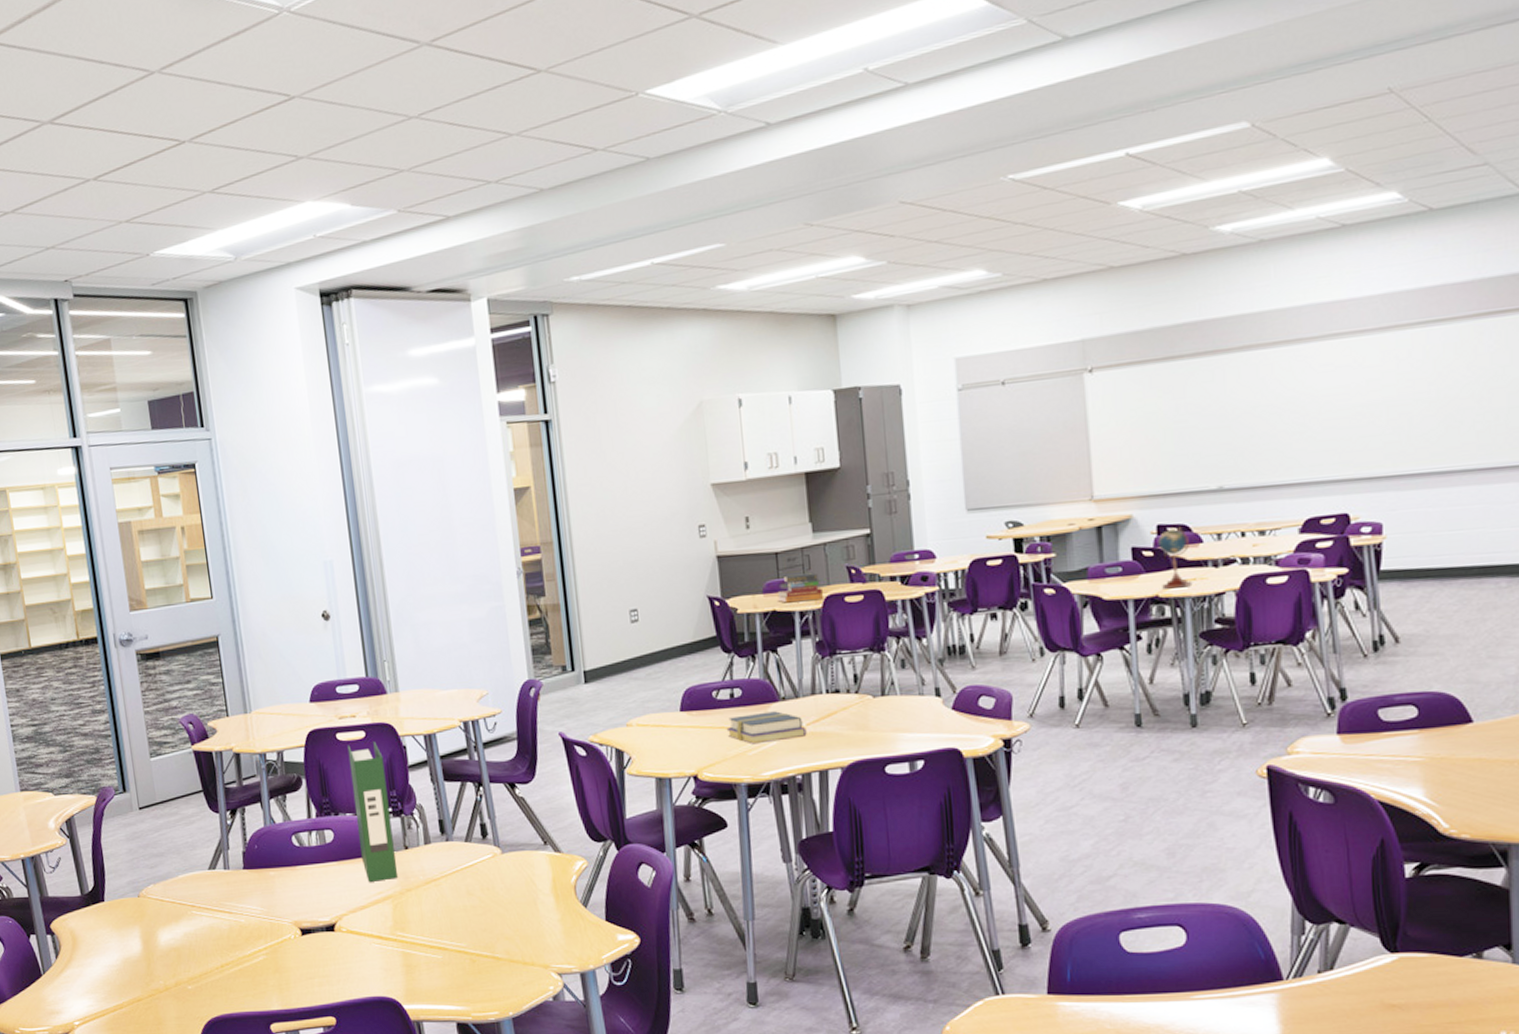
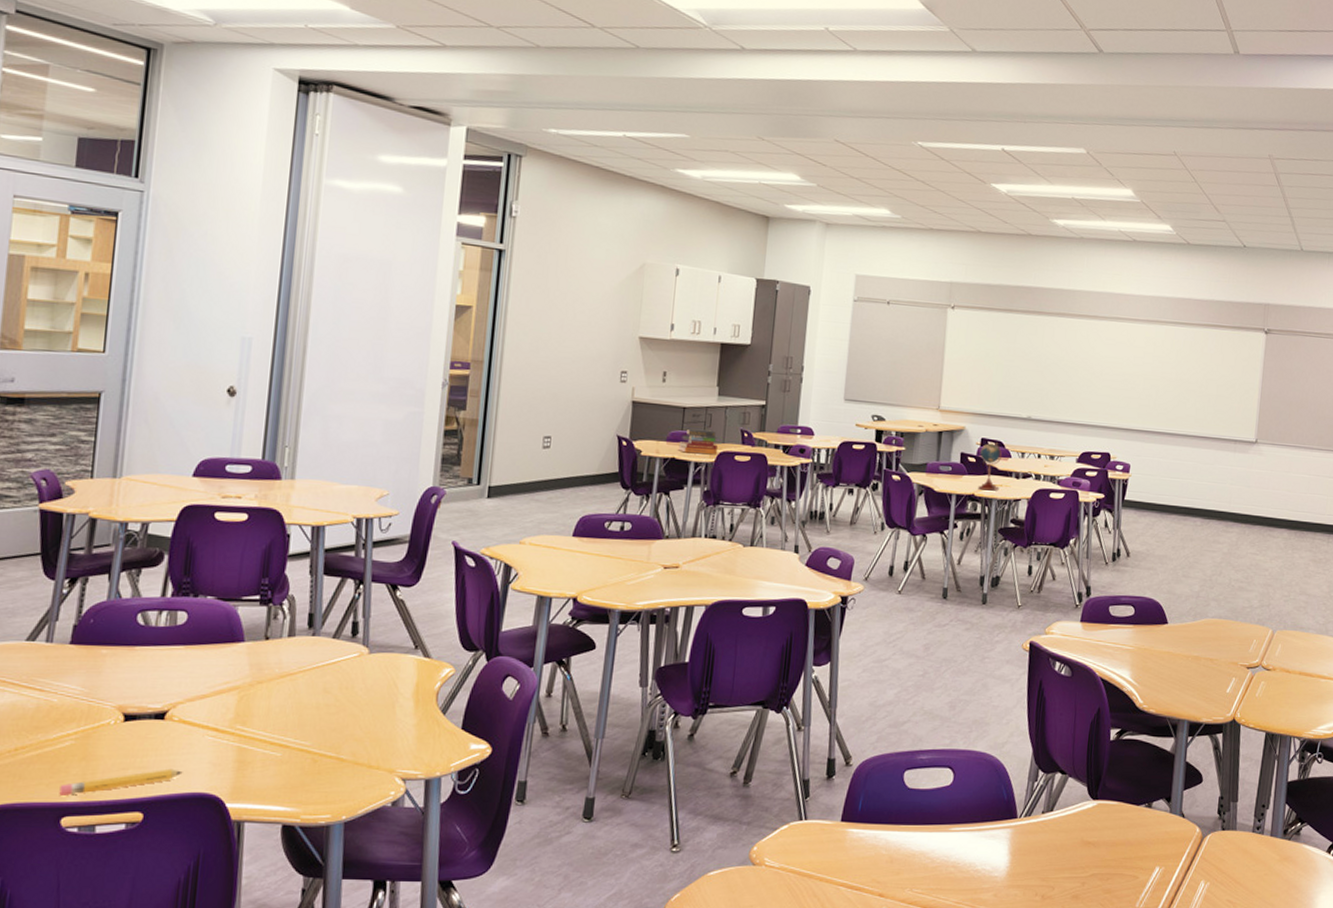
pencil: none [263,975,360,1006] -> present [59,768,183,797]
binder: present [347,741,397,882] -> none [214,525,263,671]
book: present [726,711,807,745] -> none [611,547,682,576]

